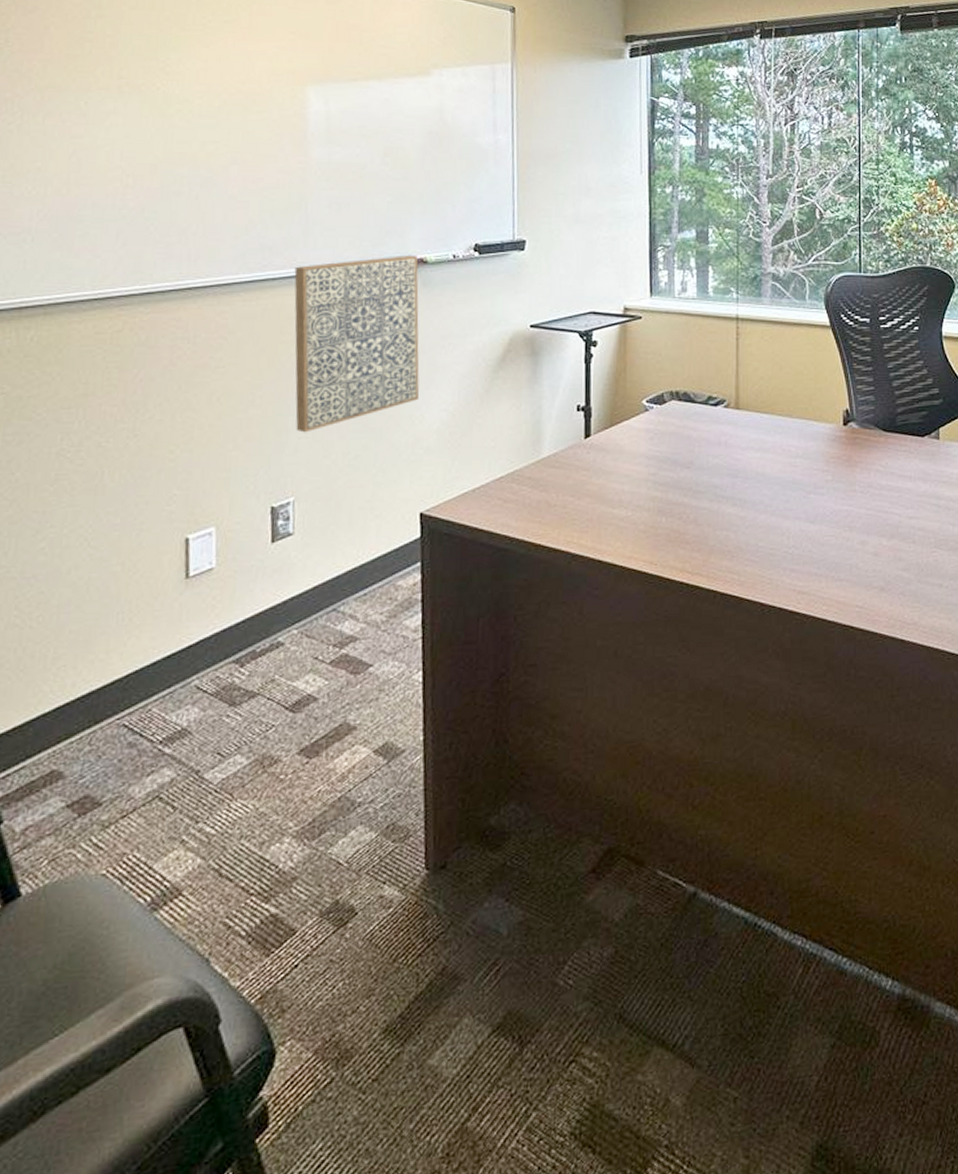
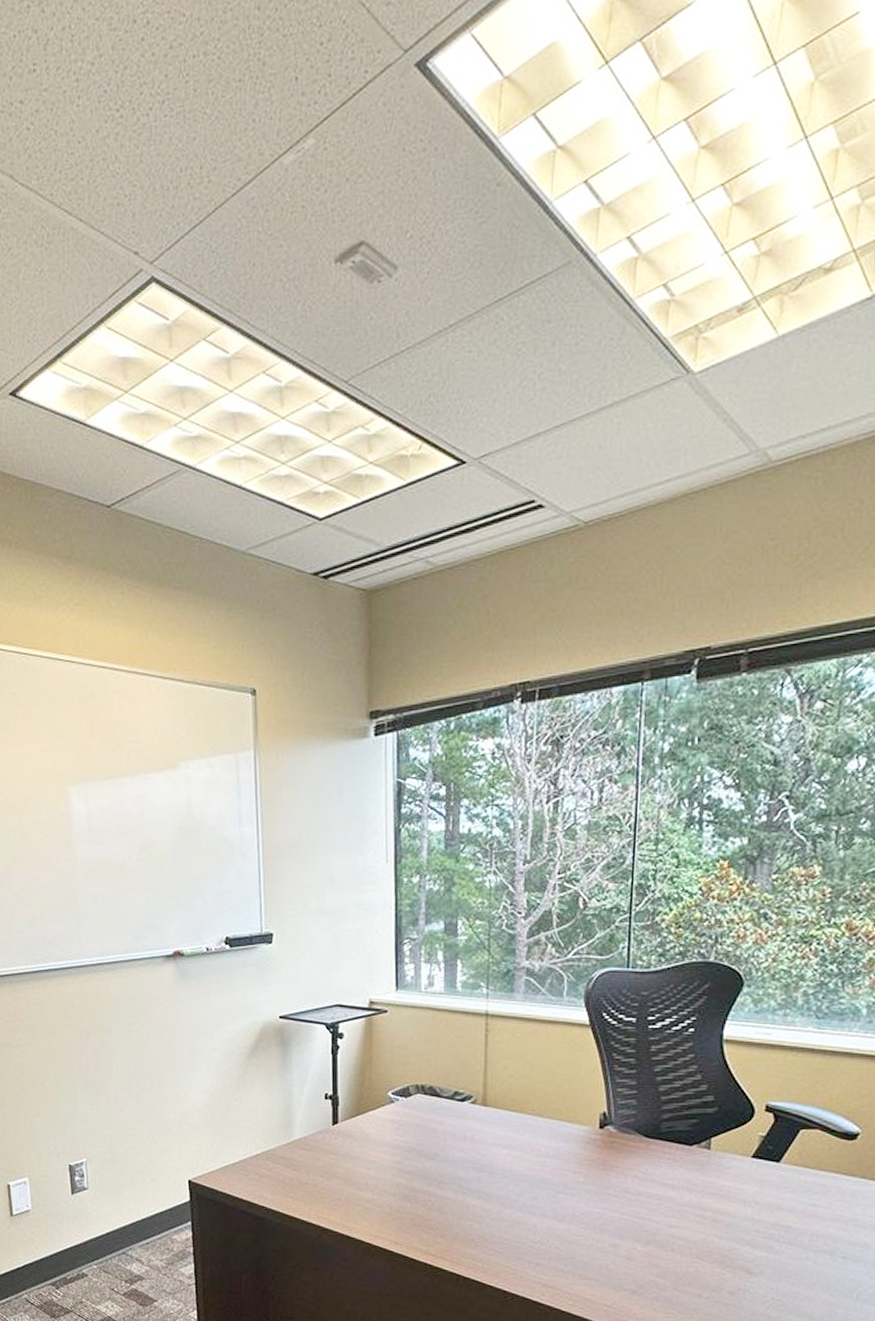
wall art: present [294,255,420,433] -> none [72,948,183,1105]

